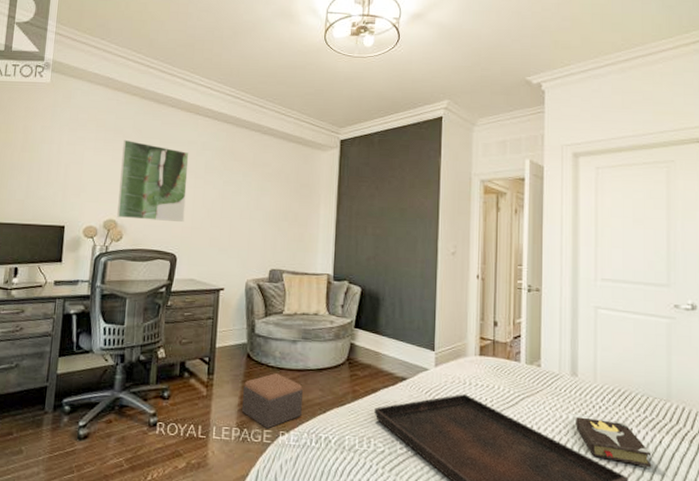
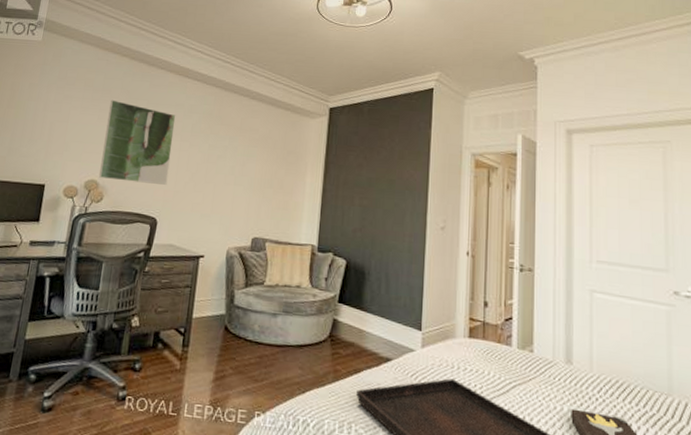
footstool: present [242,373,303,429] -> none [217,348,282,409]

